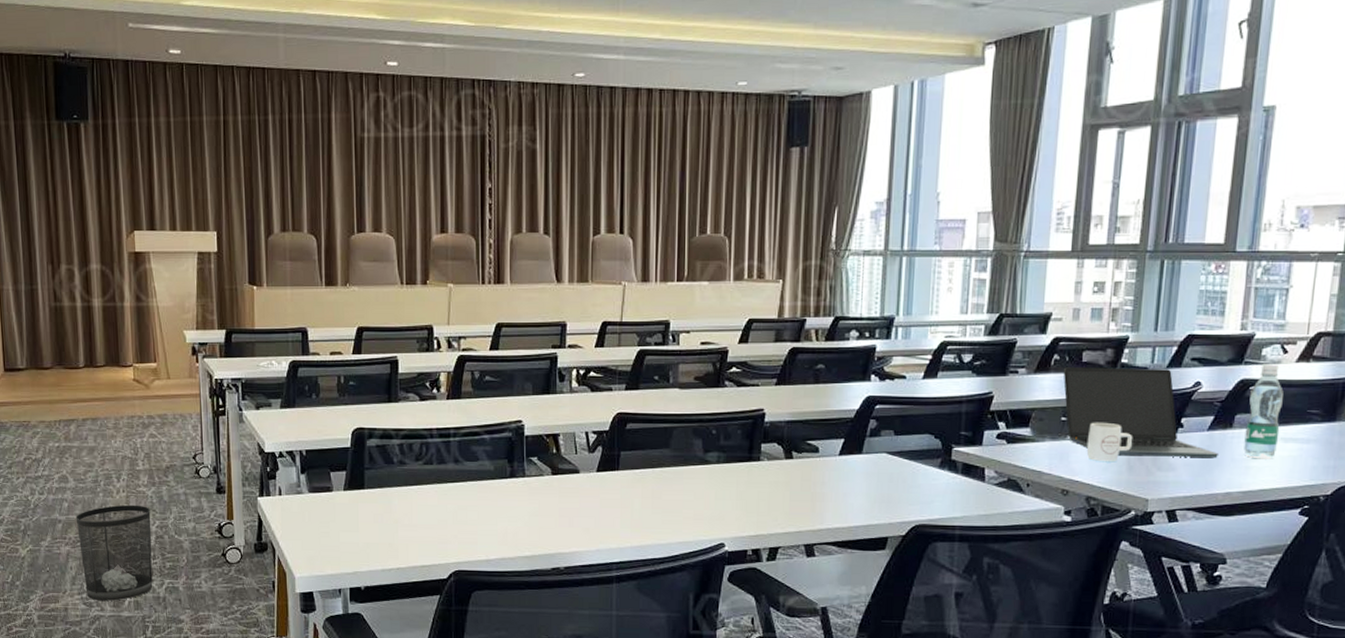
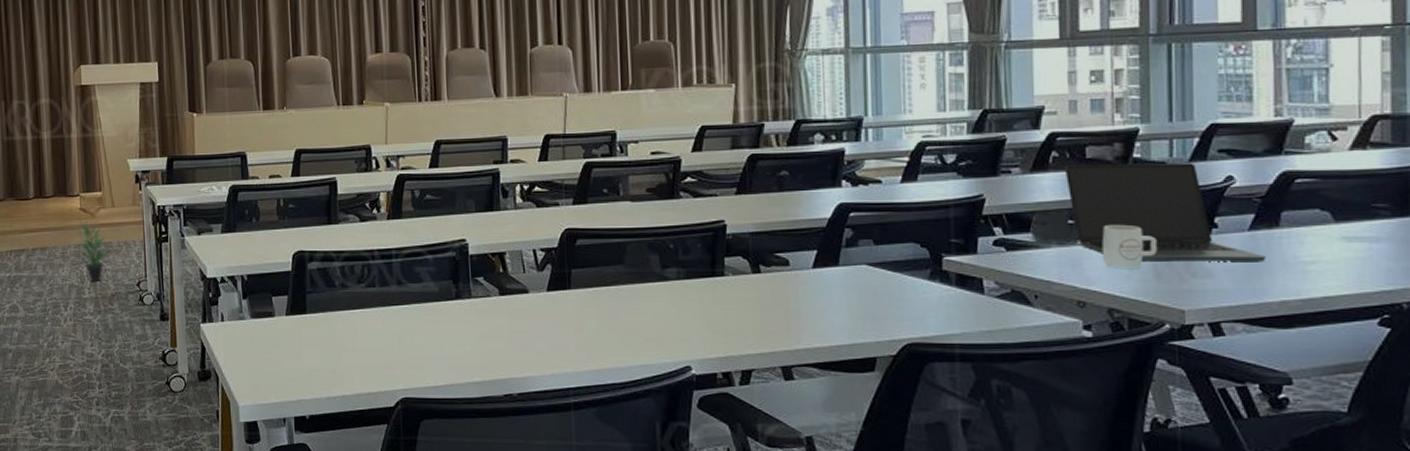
waste bin: present [75,504,153,601] -> none [25,333,99,431]
potted plant: none [127,392,164,453] -> present [74,221,109,281]
bottle: present [1243,364,1283,459] -> none [1296,153,1340,262]

